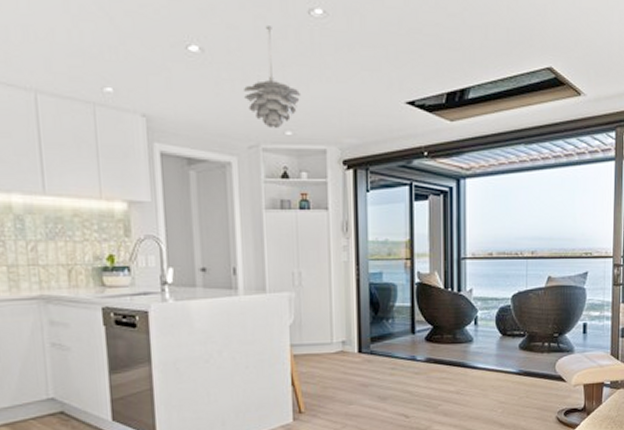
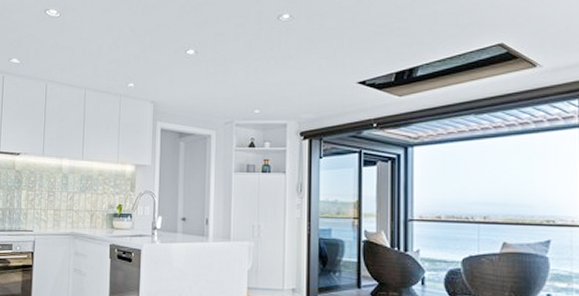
pendant light: present [244,26,302,128] -> none [225,31,269,108]

